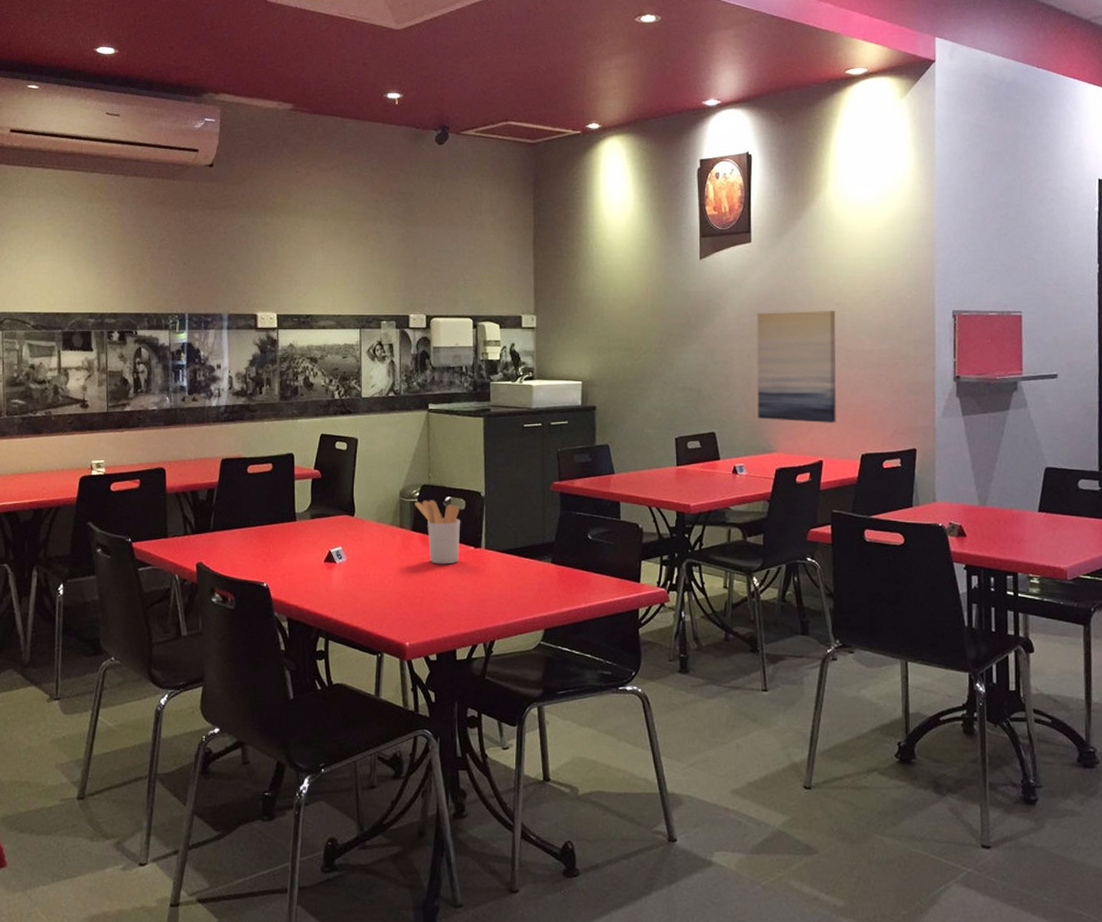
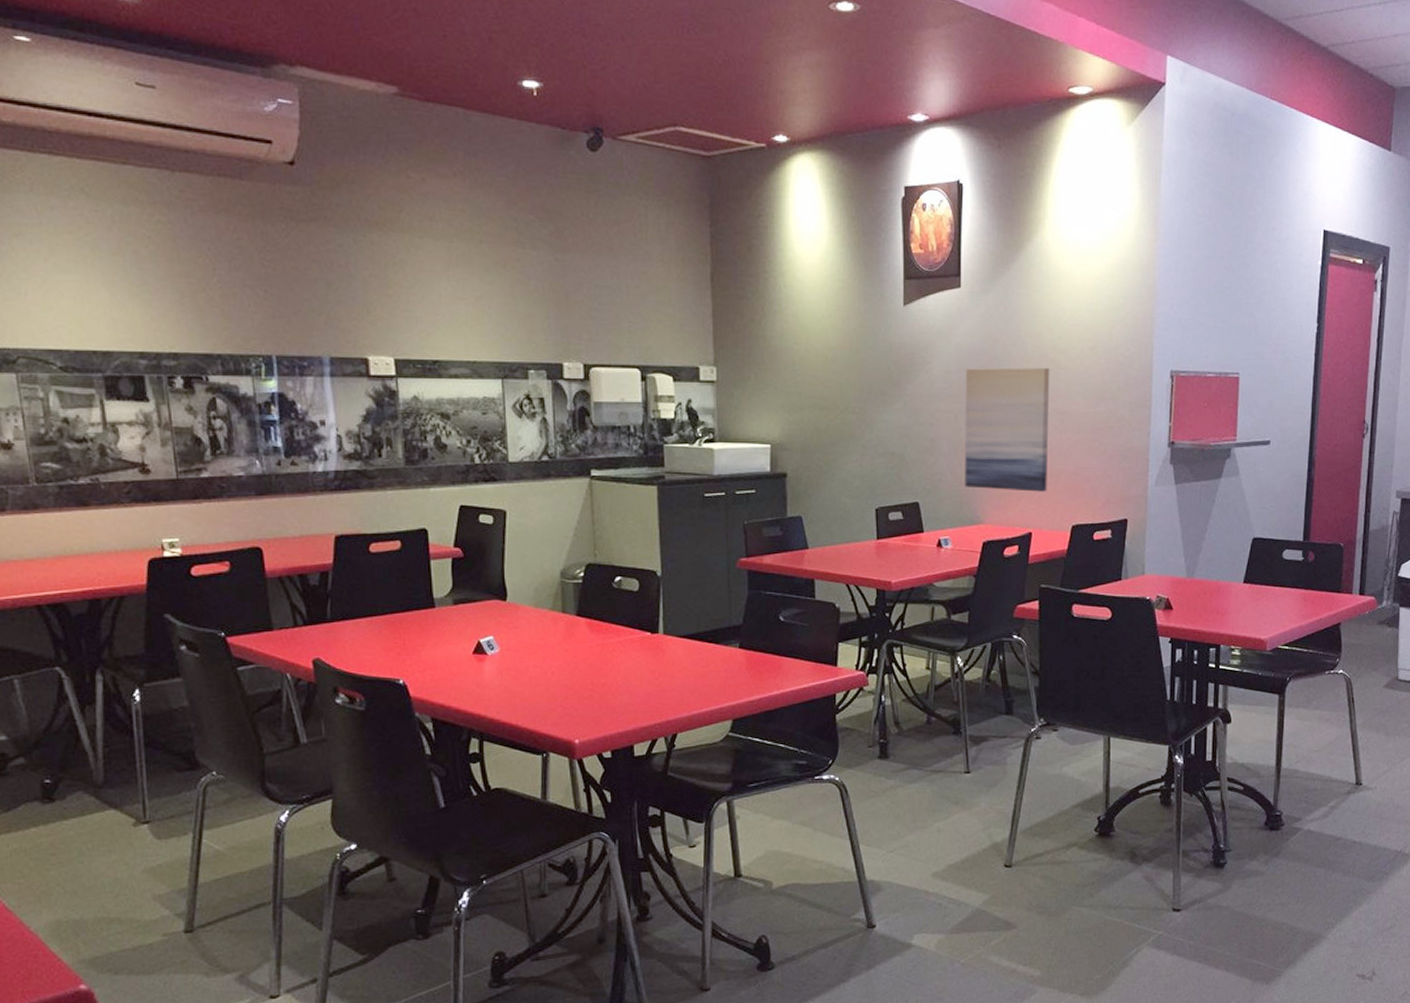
utensil holder: present [415,500,461,565] -> none [579,581,635,653]

